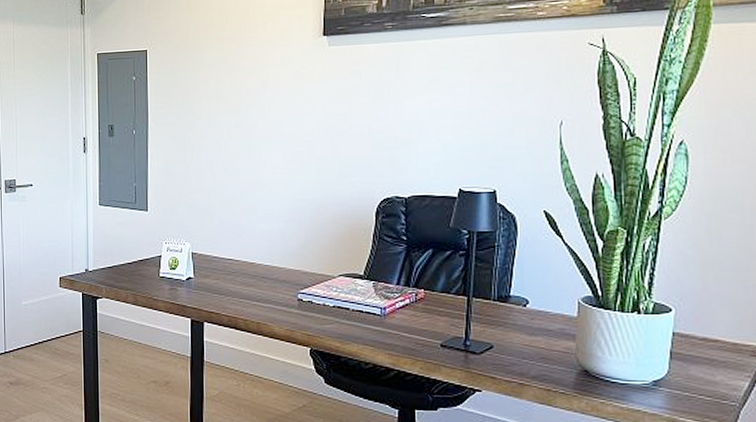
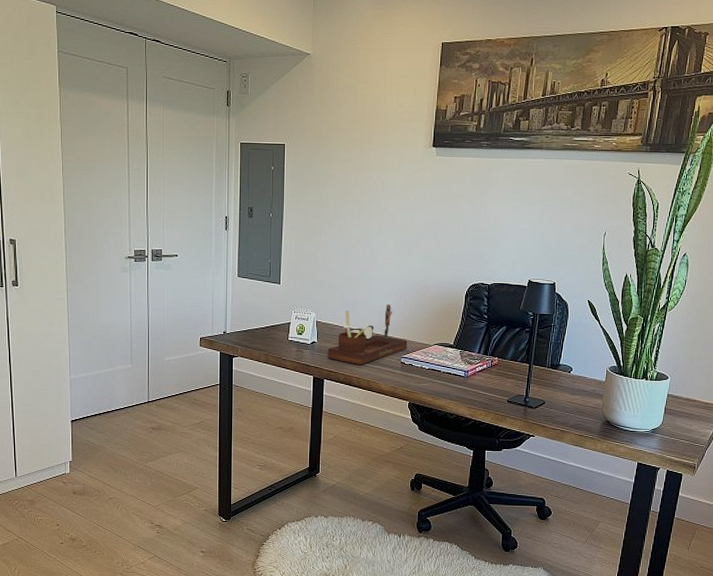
desk organizer: none [207,228,305,304] -> present [327,304,408,365]

